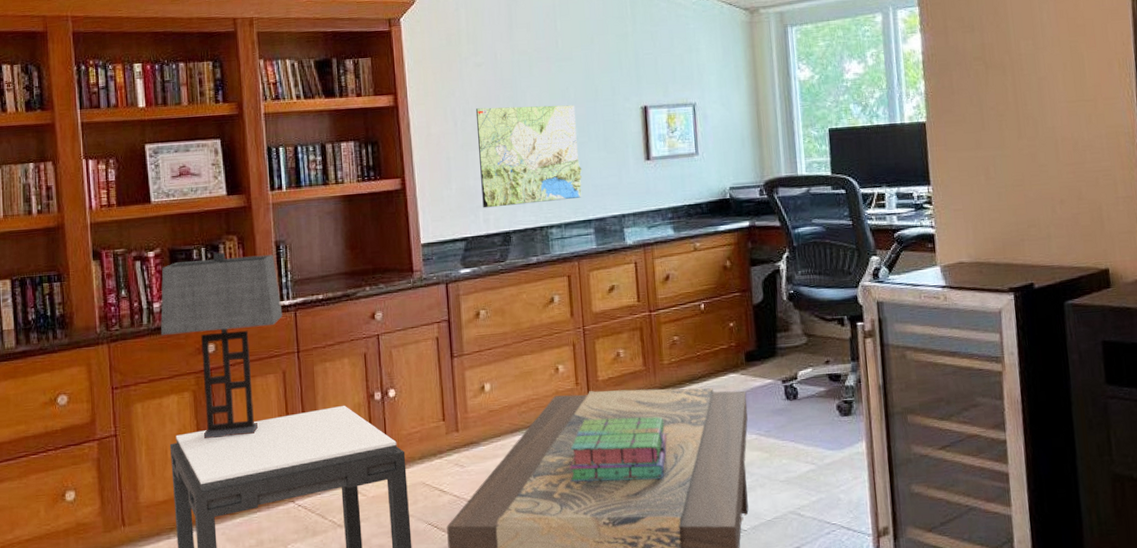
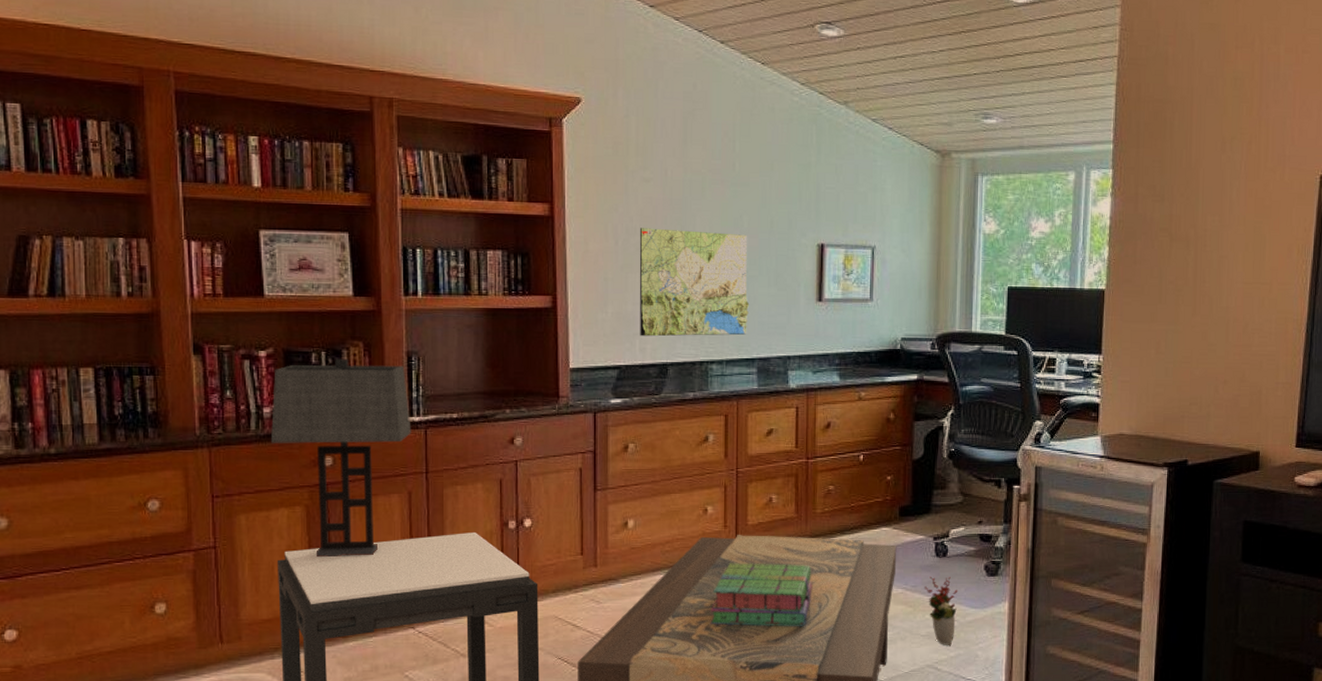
decorative plant: none [778,420,814,491] -> present [925,576,958,646]

